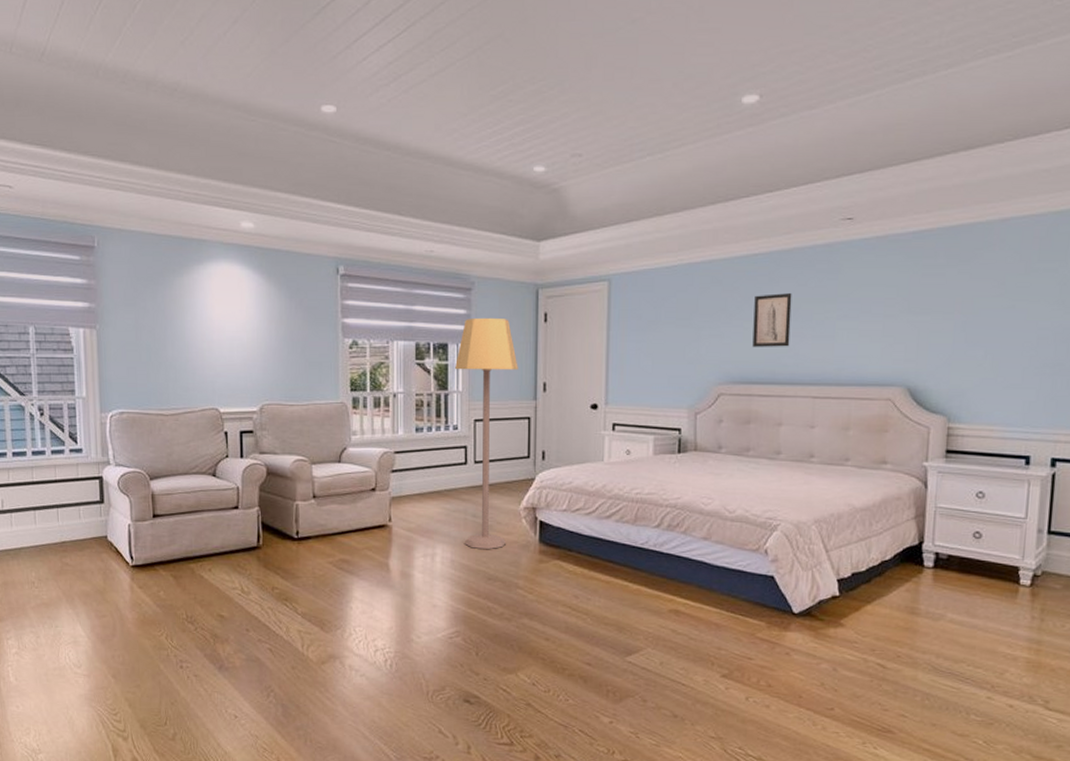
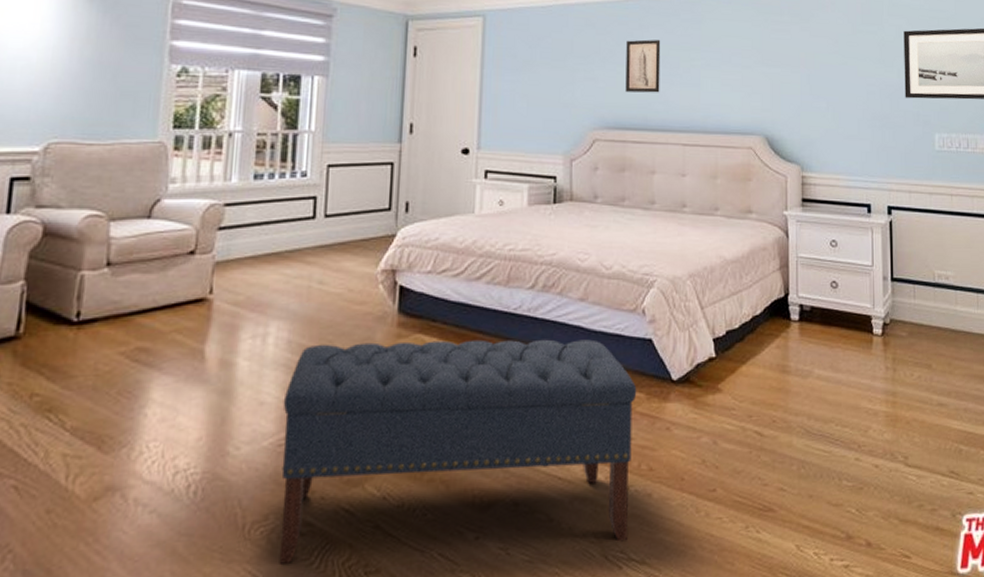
bench: none [450,564,758,740] -> present [279,339,637,564]
lamp: present [455,317,518,549] -> none [305,47,382,324]

